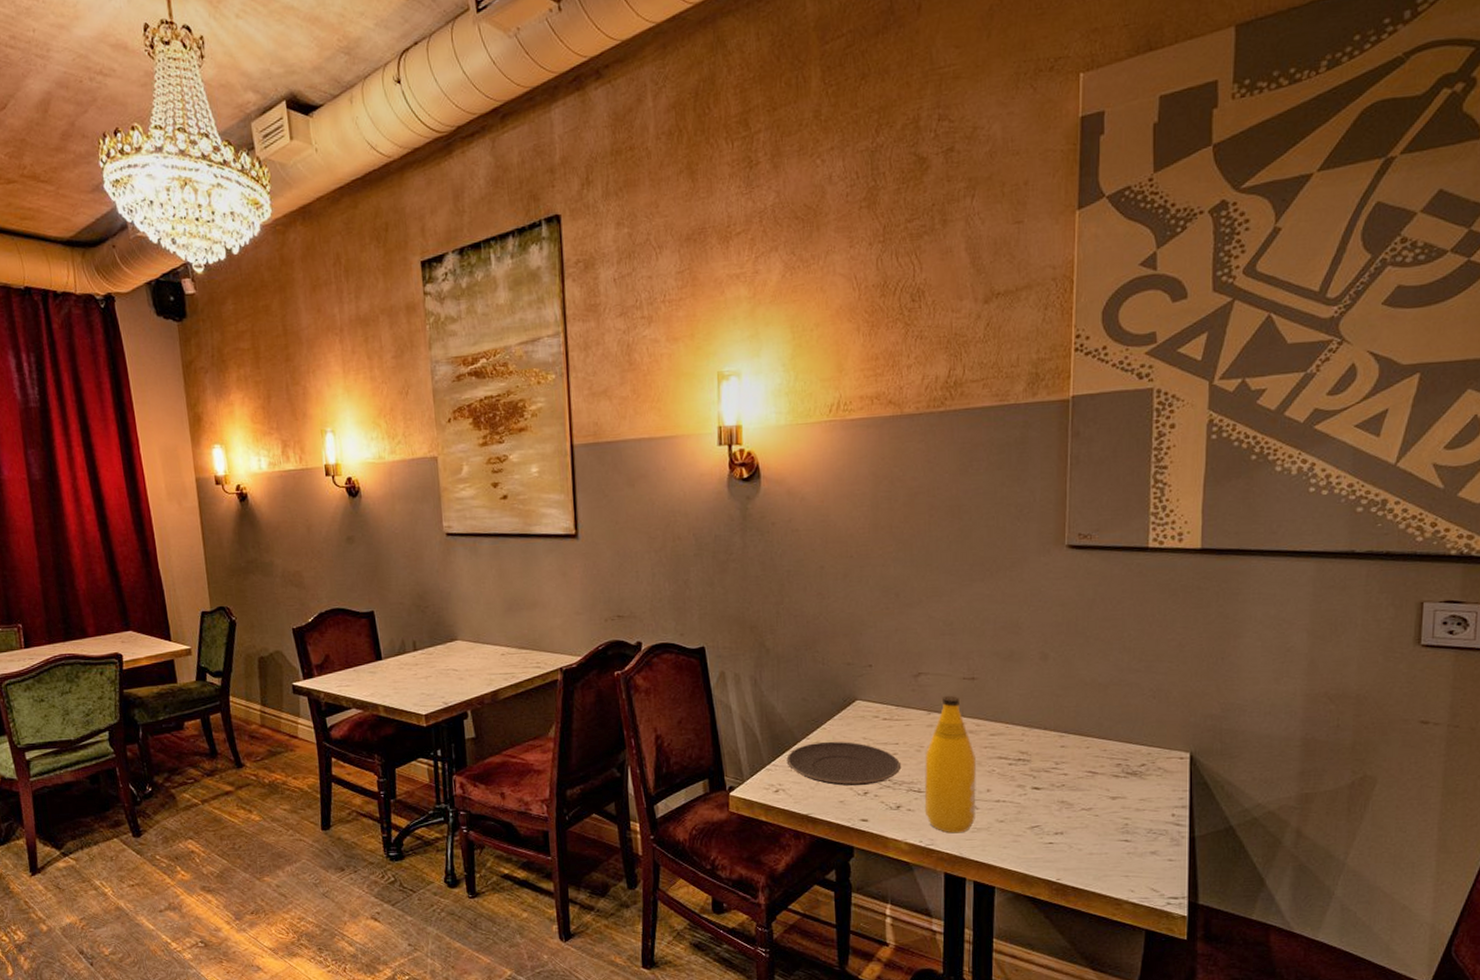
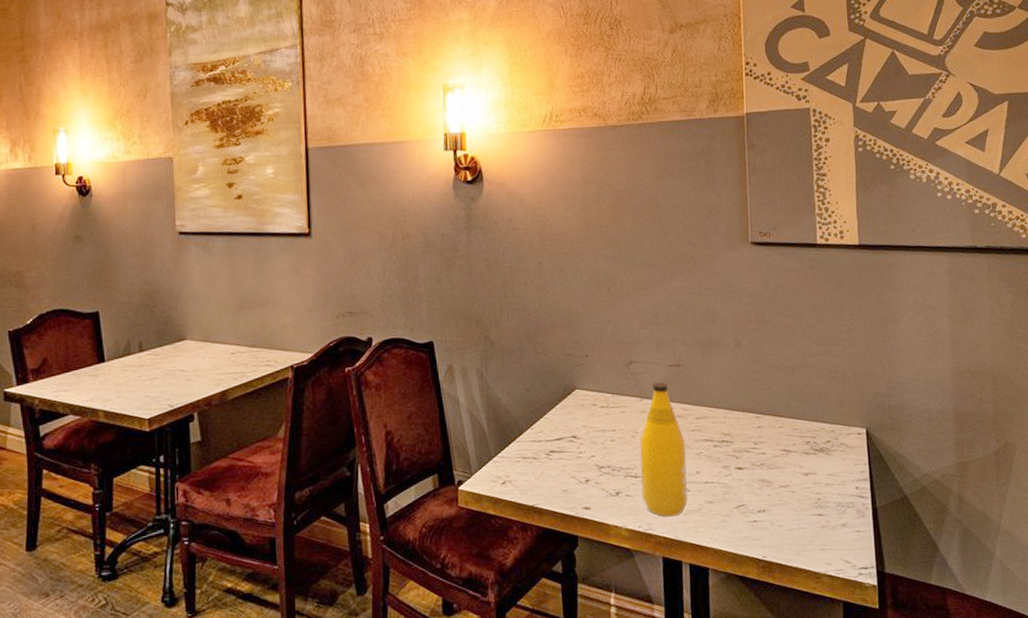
plate: present [786,741,902,786] -> none [512,430,619,475]

